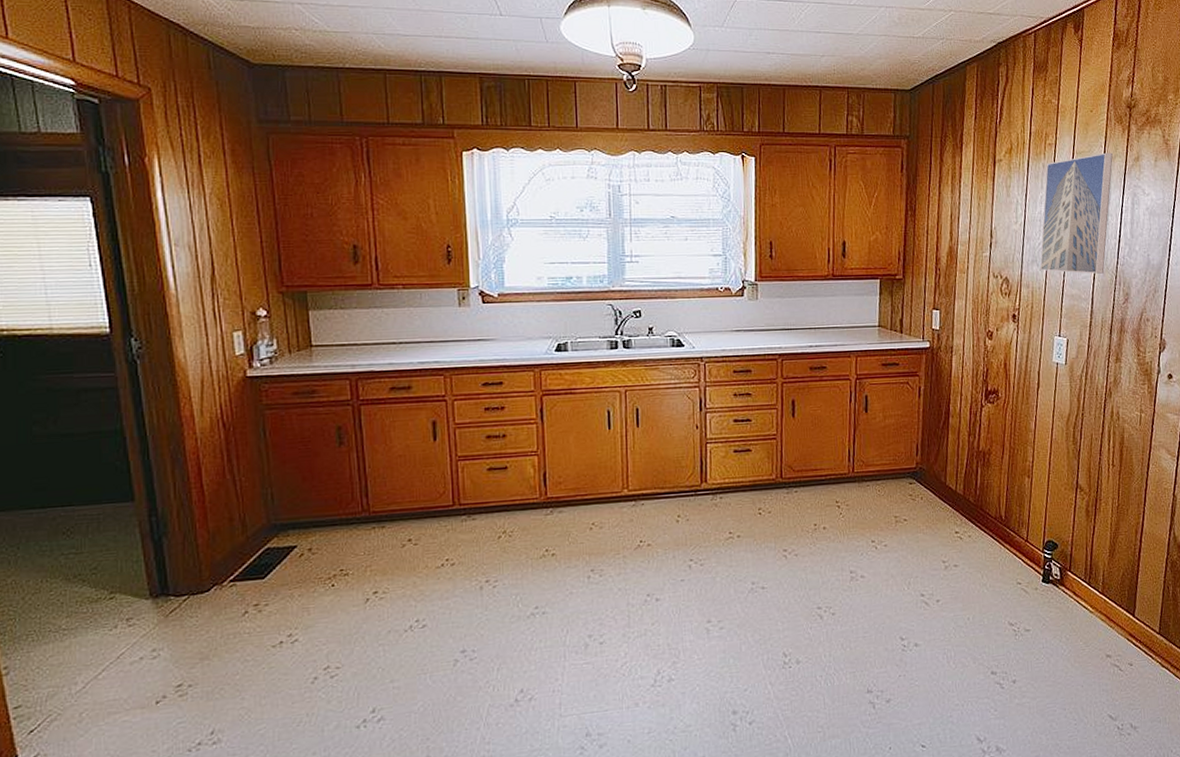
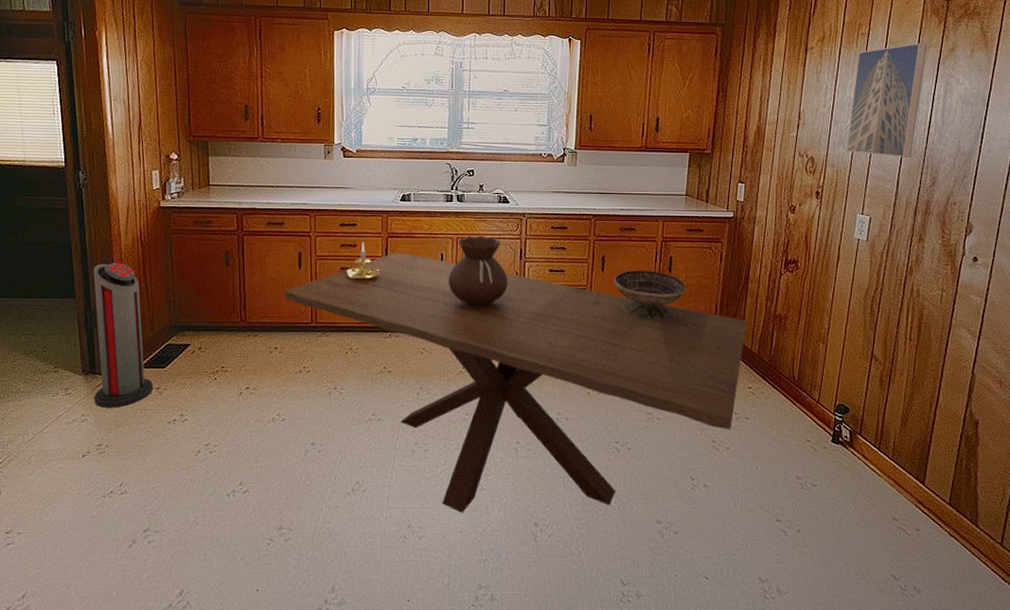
air purifier: none [157,451,249,638] -> present [93,262,153,408]
dining table: none [415,412,950,711] -> present [283,252,747,513]
candle holder: none [494,403,535,450] -> present [347,242,380,281]
money bag: none [617,385,688,468] -> present [448,235,508,306]
decorative bowl: none [806,412,885,468] -> present [614,271,686,321]

